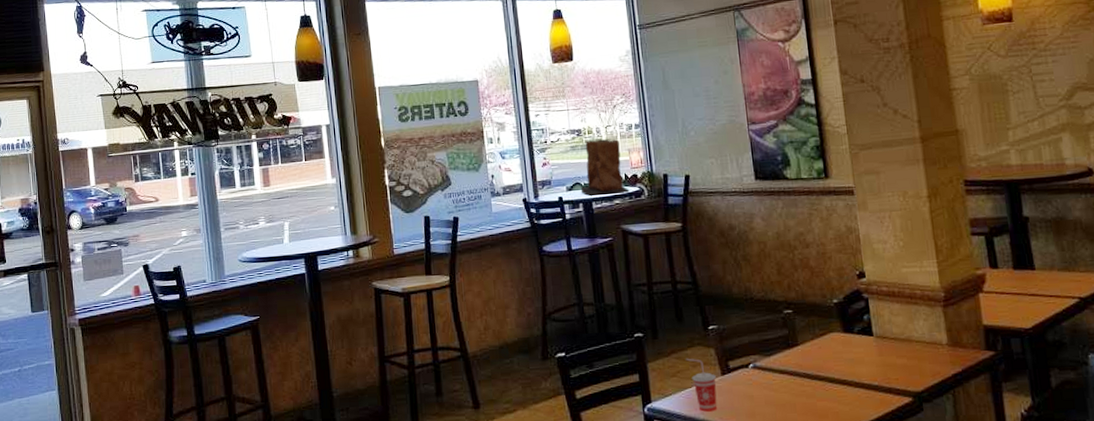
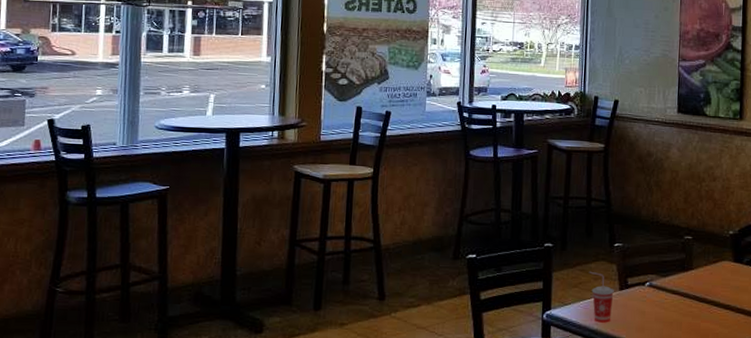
paper bag: present [580,139,630,196] -> none [514,54,561,109]

